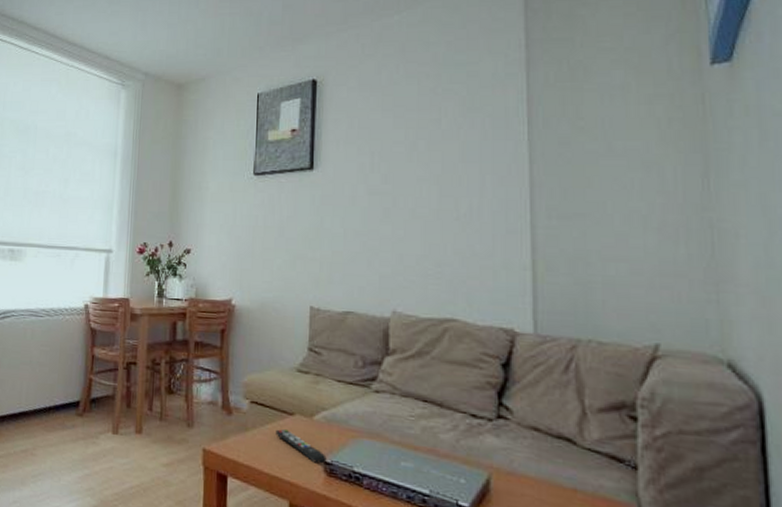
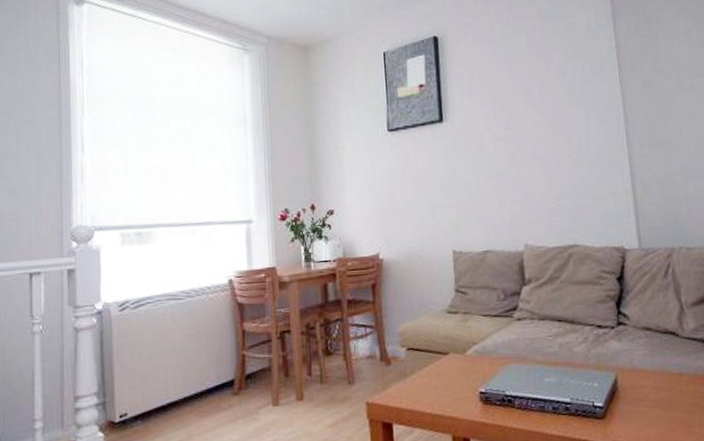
remote control: present [275,429,327,464] -> none [433,369,482,395]

